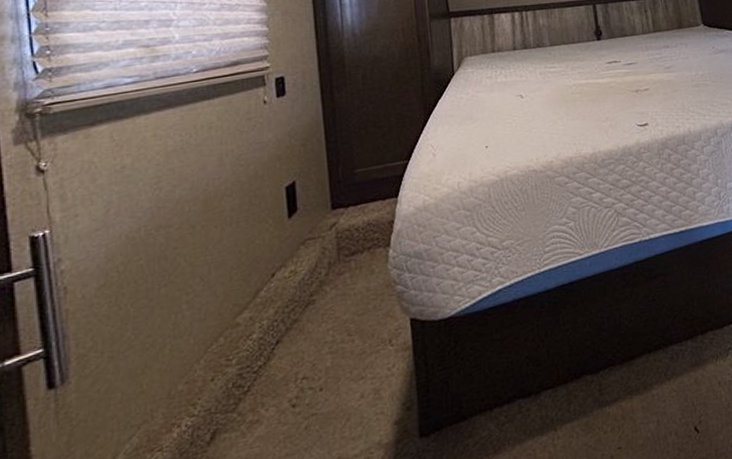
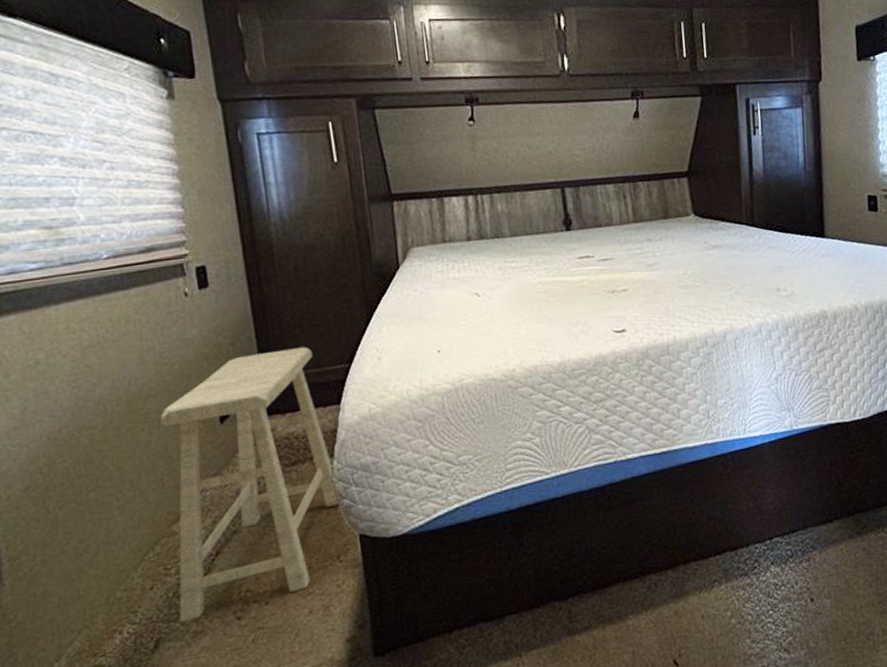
stool: none [233,146,395,413] -> present [160,347,342,623]

